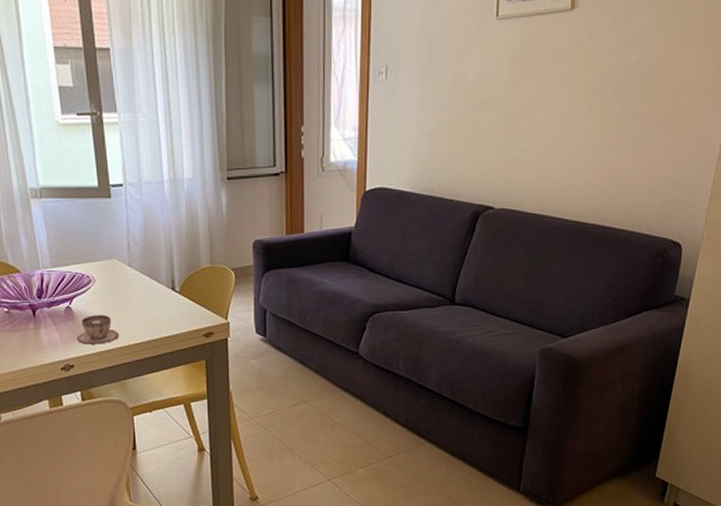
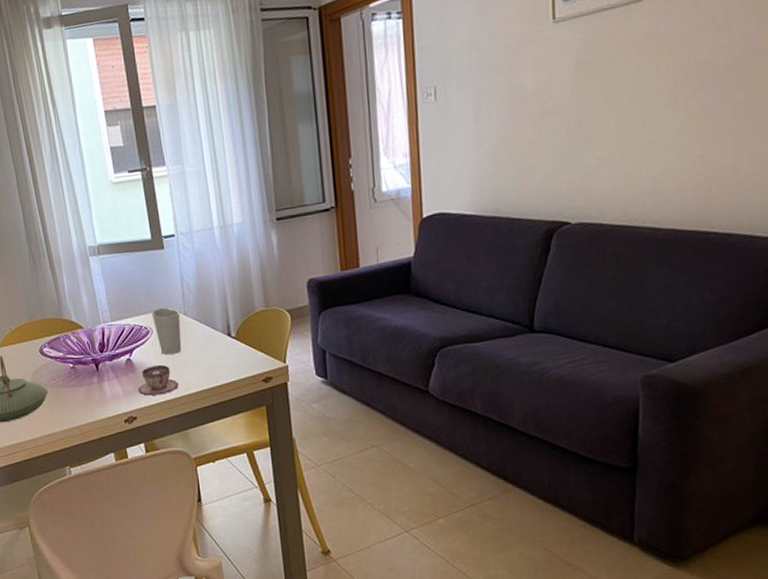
cup: none [94,257,125,304] -> present [151,307,182,355]

